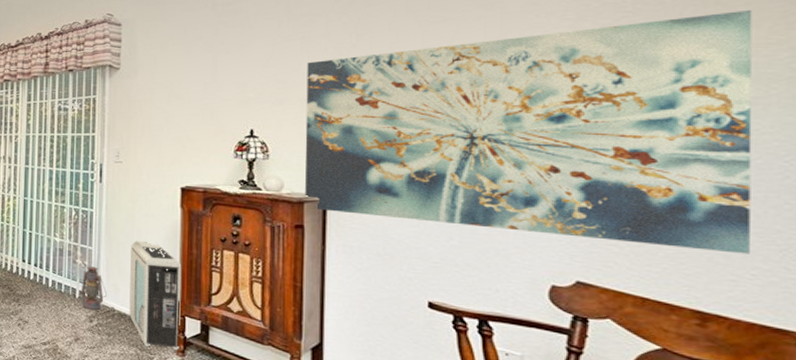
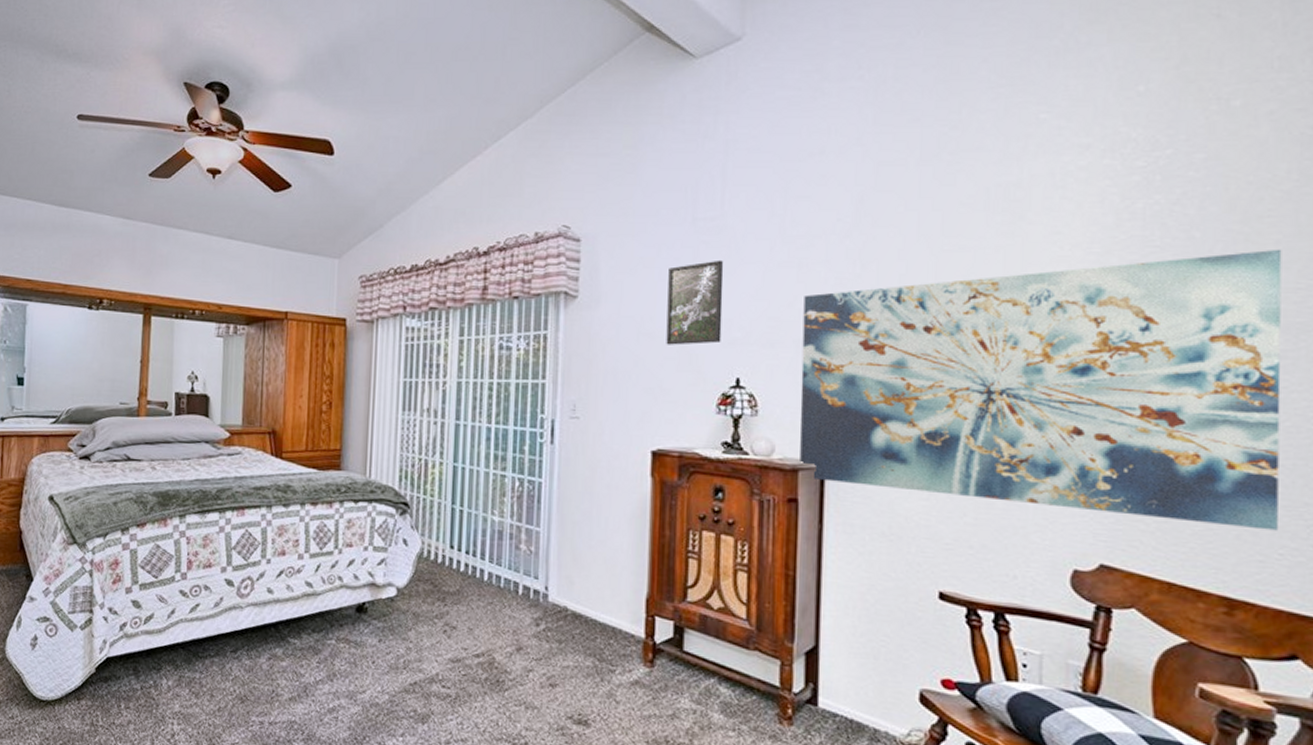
lantern: present [80,266,107,311] -> none [525,553,558,611]
air purifier: present [129,240,182,351] -> none [585,519,652,661]
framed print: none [192,36,239,104] -> present [666,260,724,345]

